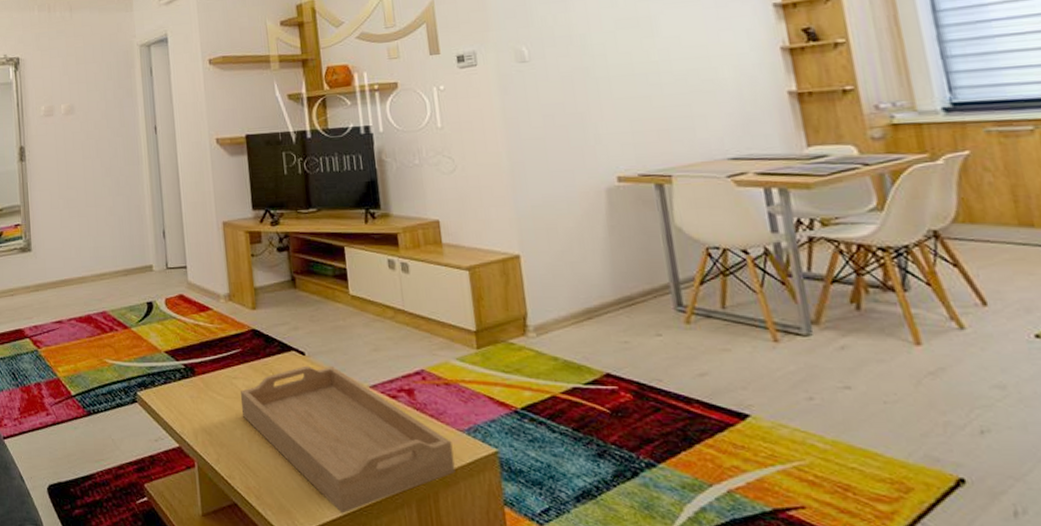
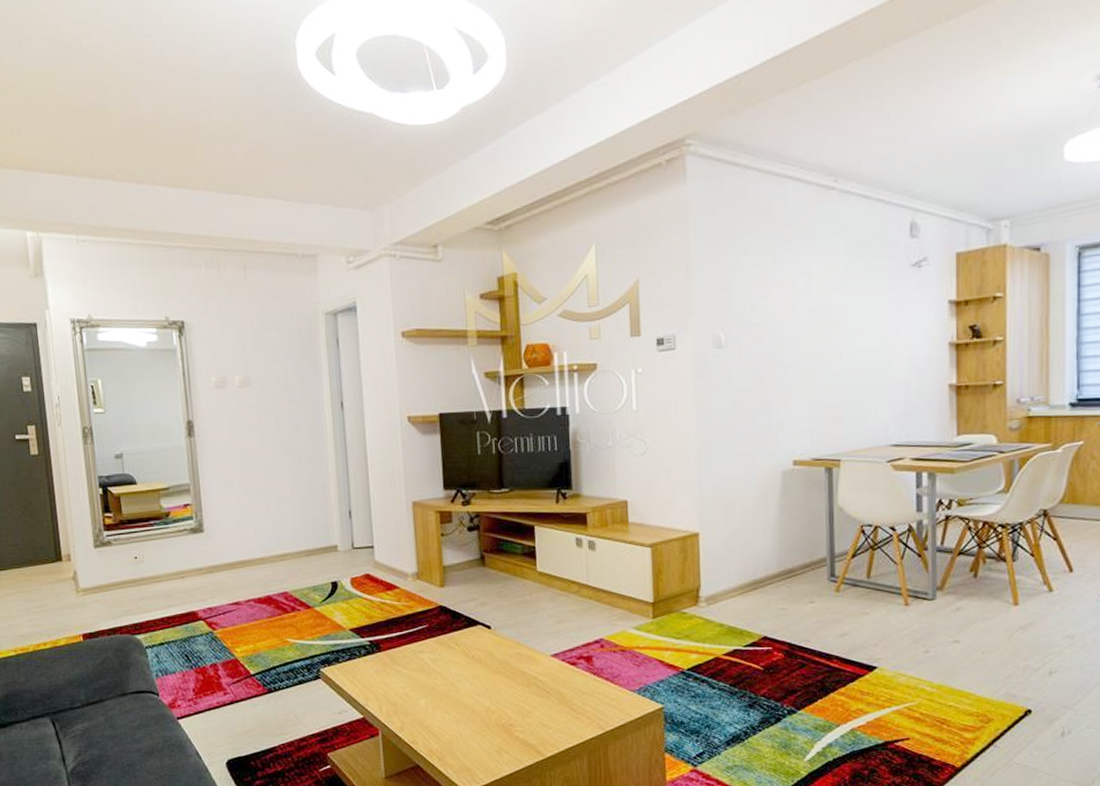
serving tray: present [240,365,456,514] -> none [425,638,625,768]

